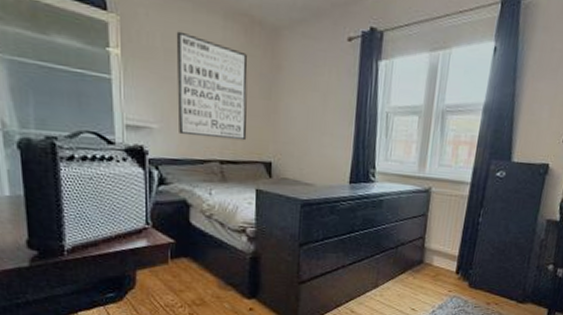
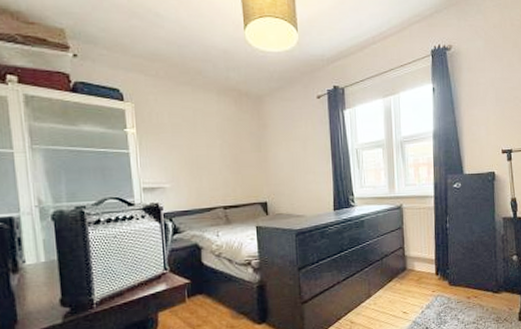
wall art: present [176,31,248,141] -> none [180,109,244,190]

